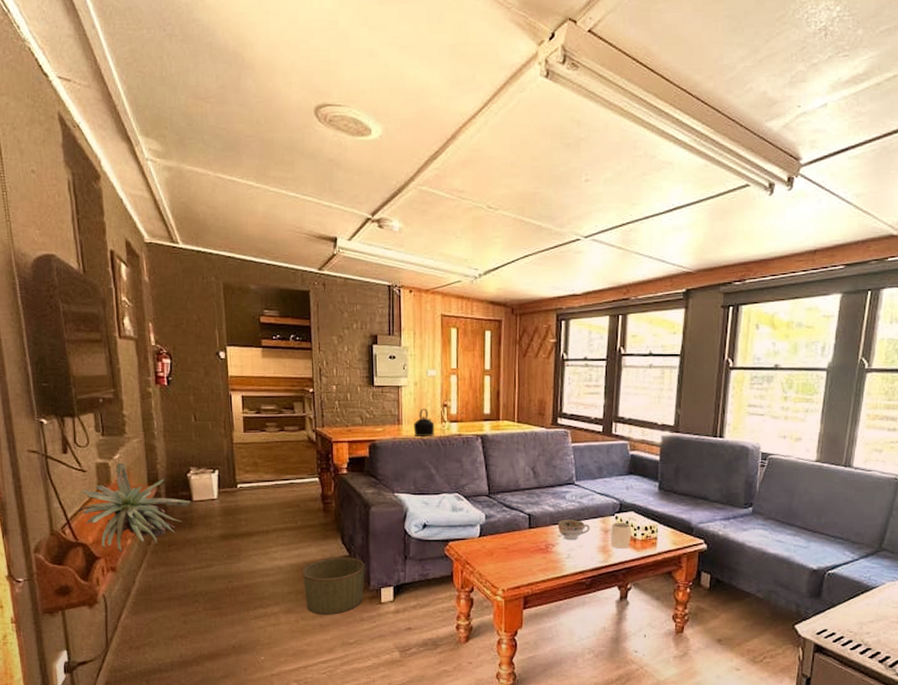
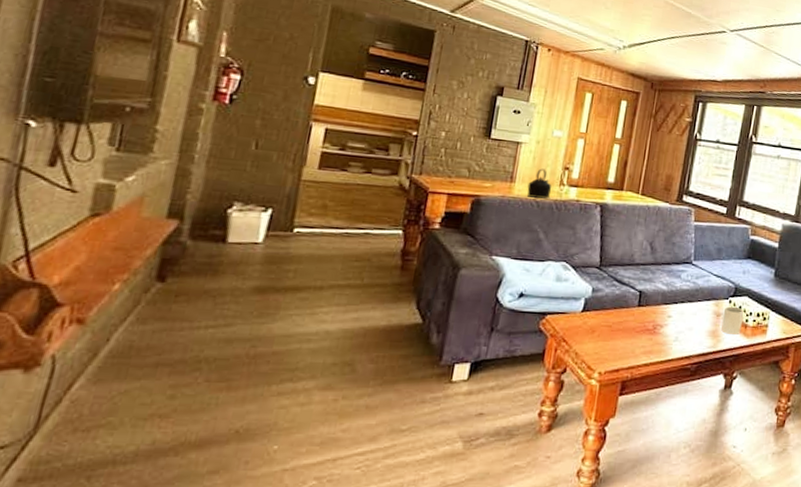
plant: present [78,462,192,552] -> none [48,185,225,299]
basket: present [301,557,365,615] -> none [353,324,441,394]
teacup: present [558,520,590,540] -> none [669,300,702,323]

